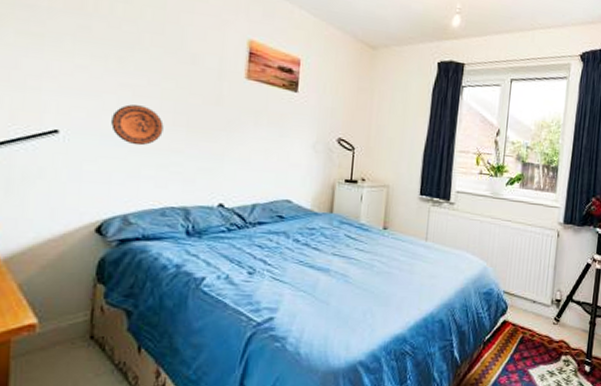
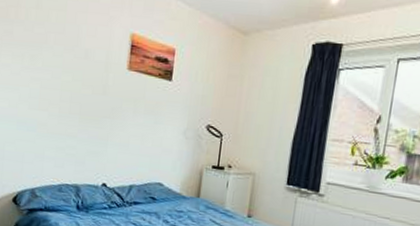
decorative plate: present [111,104,164,146] -> none [25,95,62,131]

